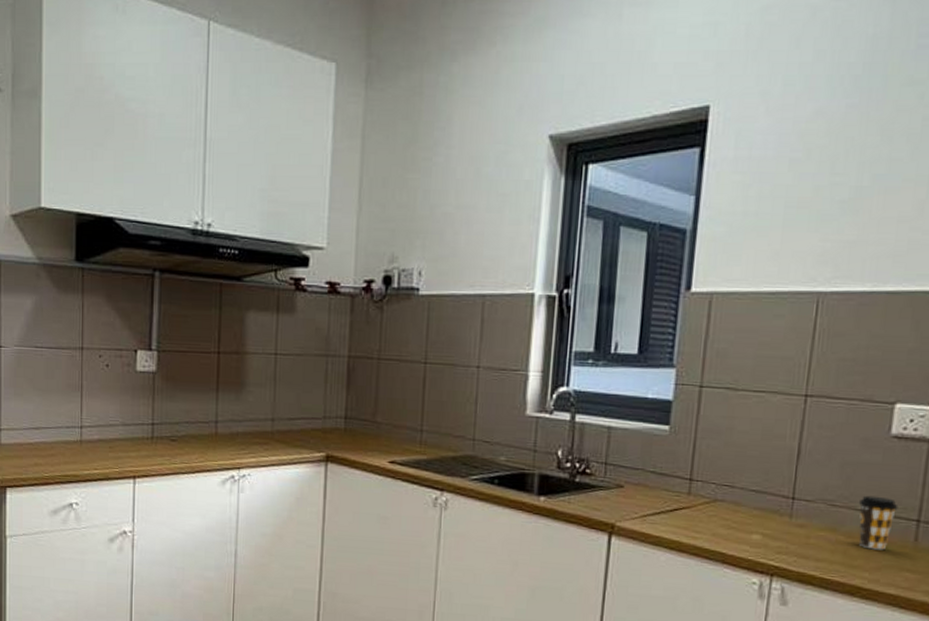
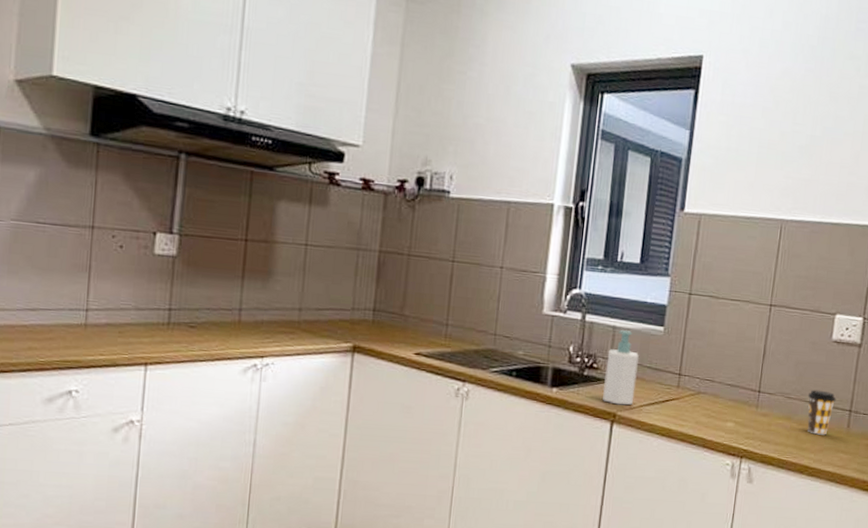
soap bottle: none [597,431,640,515] -> present [602,330,639,405]

